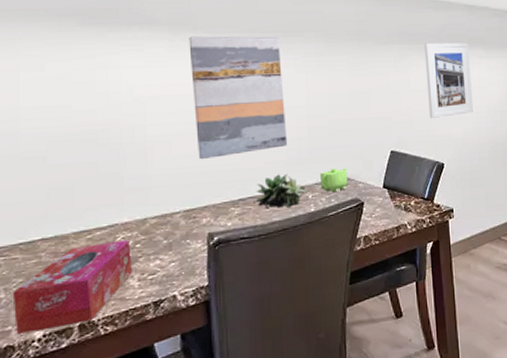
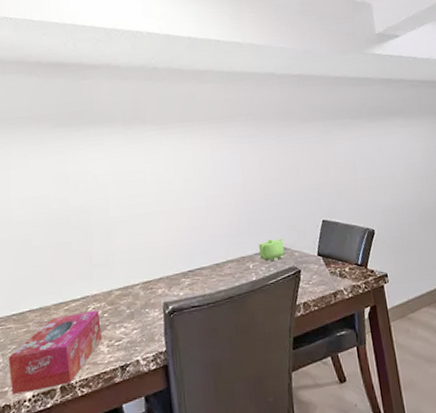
wall art: present [189,36,288,160] -> none [140,124,228,237]
succulent plant: present [253,173,309,209] -> none [201,246,250,279]
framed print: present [424,42,473,119] -> none [346,114,399,188]

